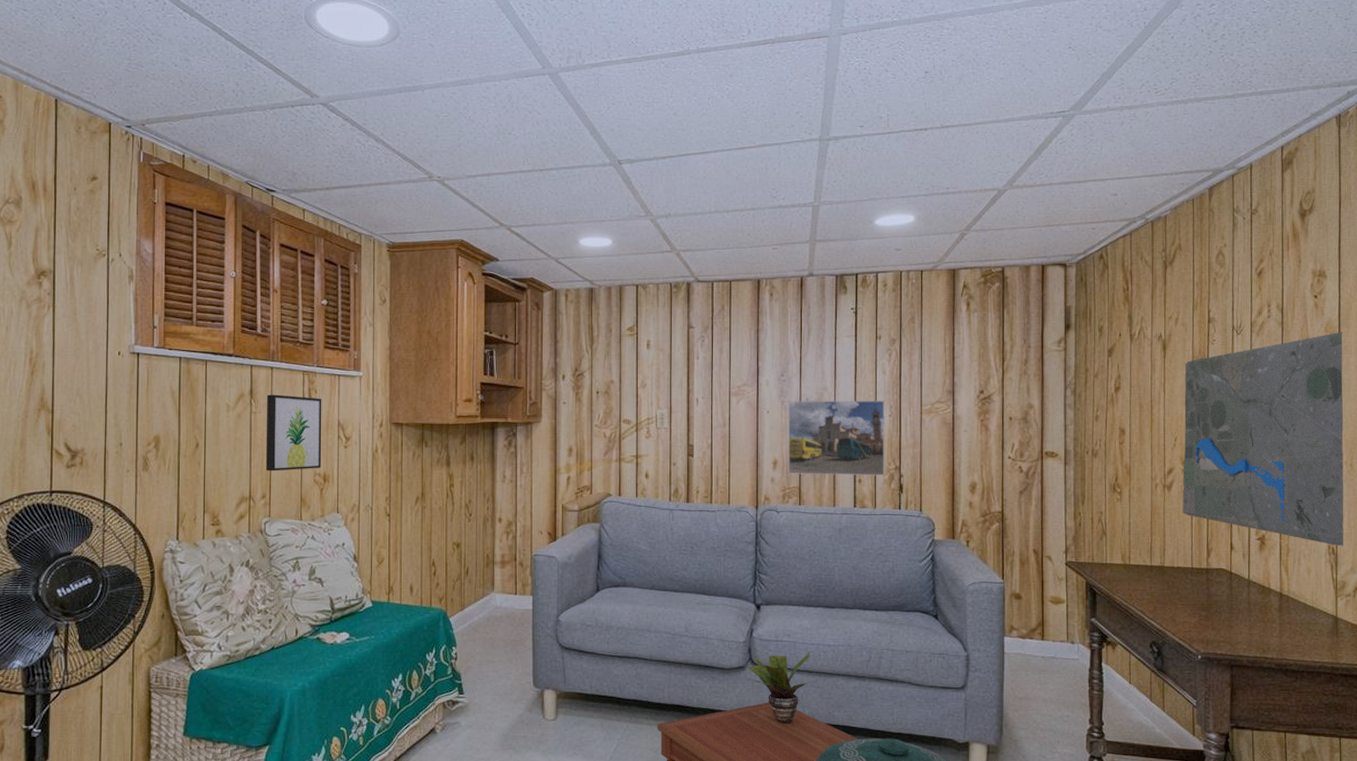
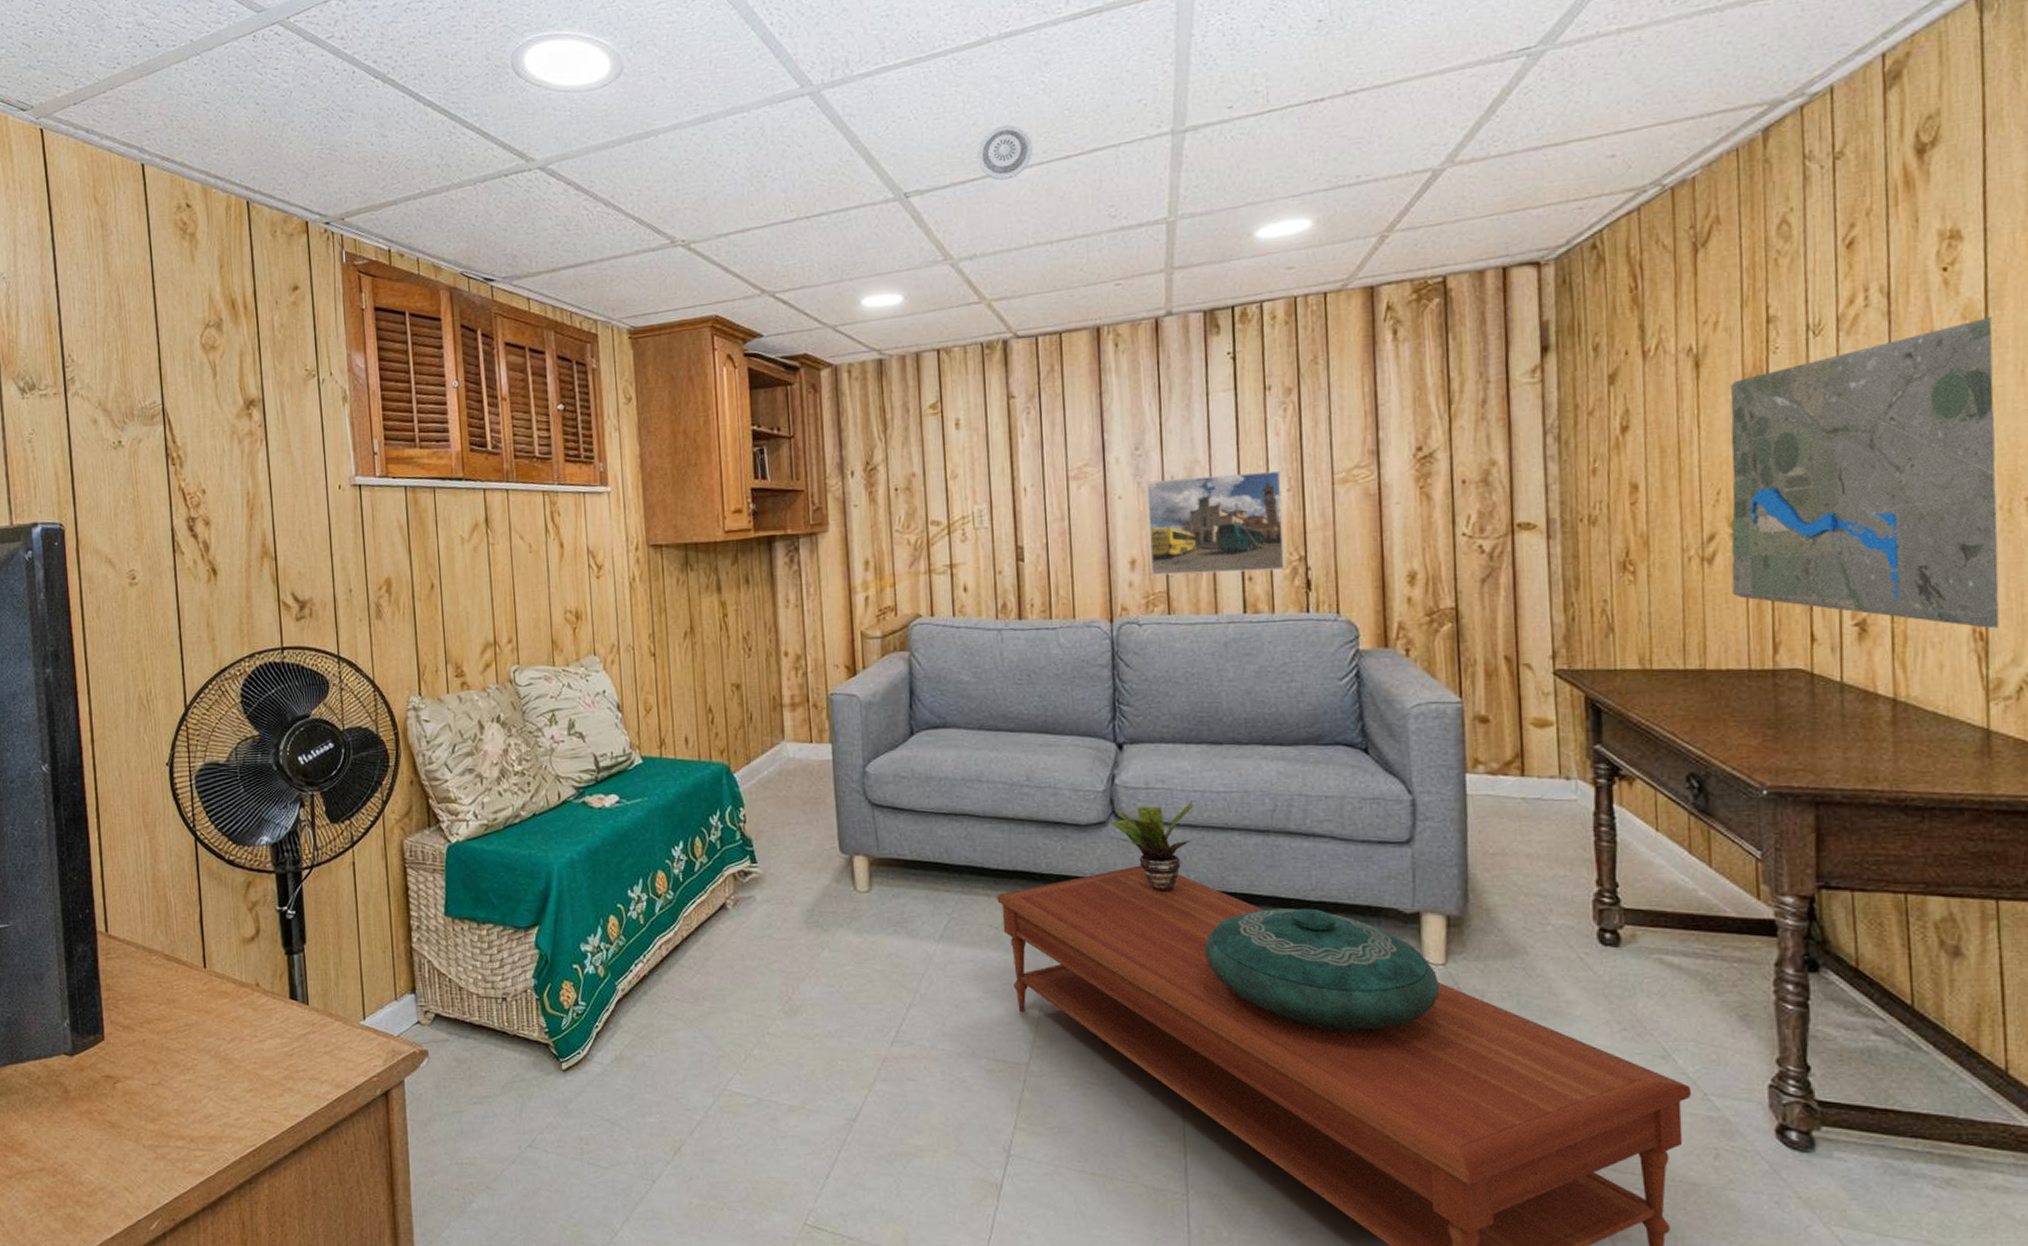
wall art: present [265,394,322,472] -> none [503,520,572,612]
smoke detector: none [675,118,718,160] -> present [977,124,1034,181]

